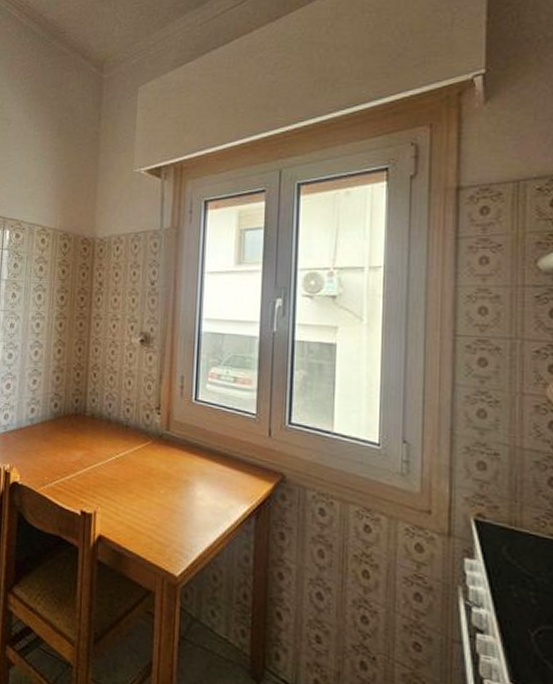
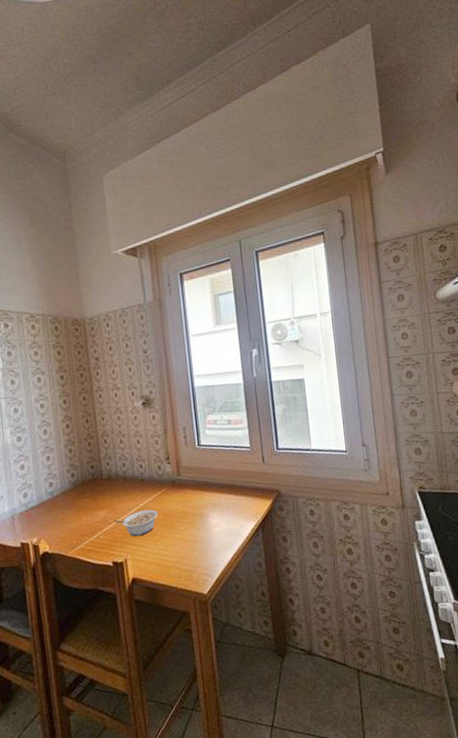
legume: none [90,460,138,490] -> present [115,509,158,537]

